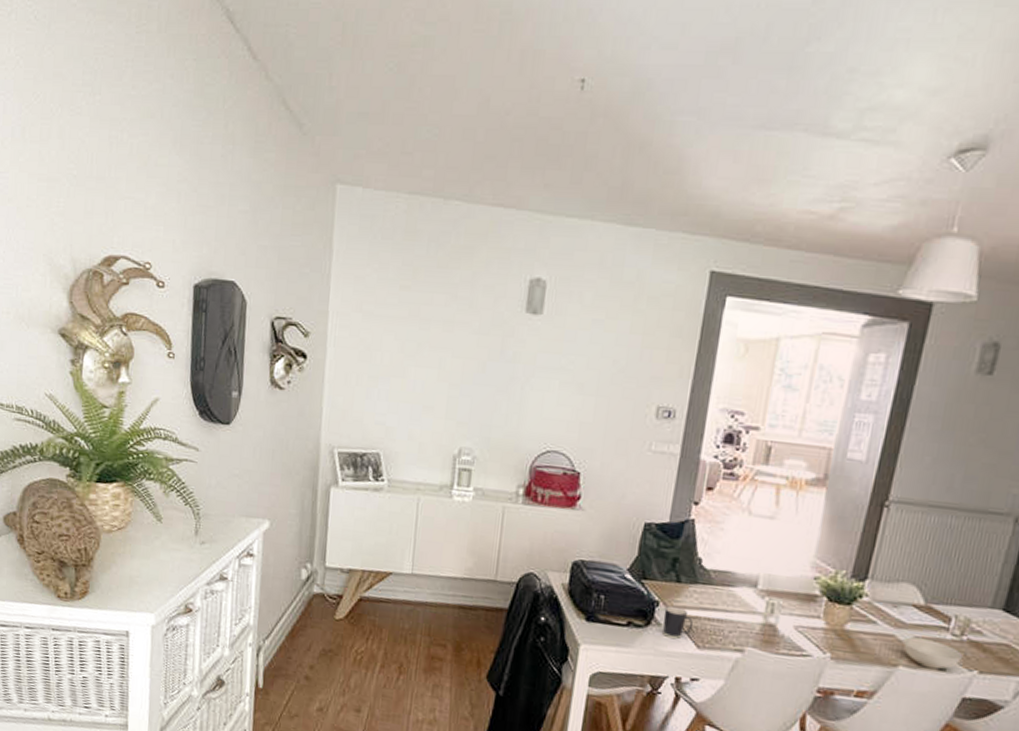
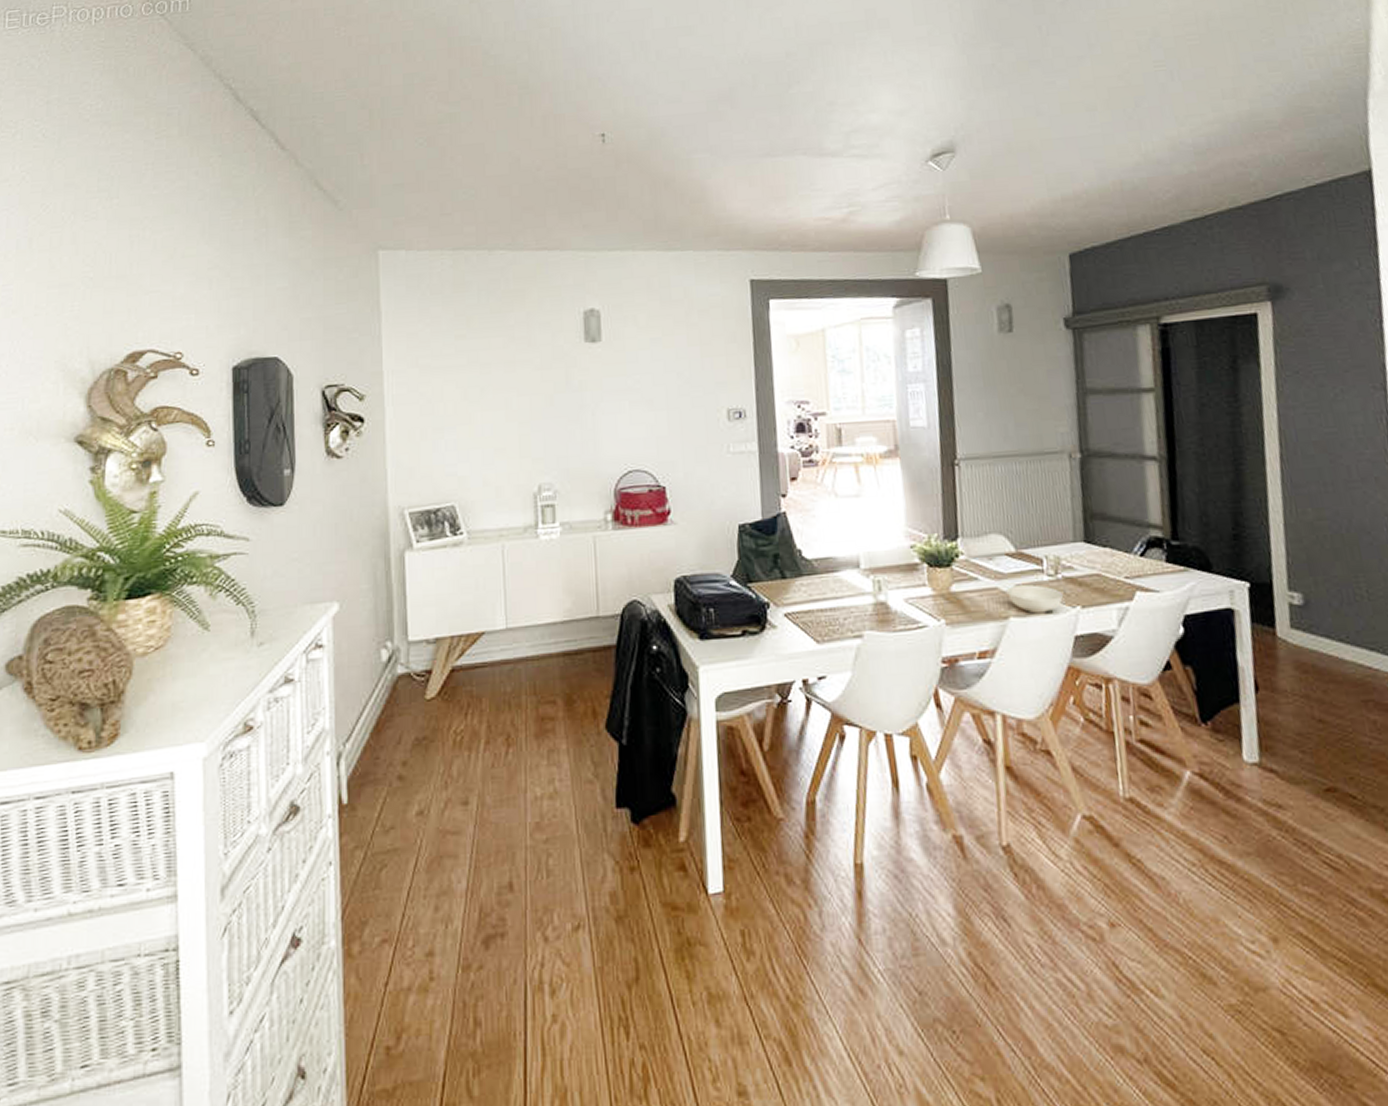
mug: present [662,606,693,639] -> none [776,604,807,638]

